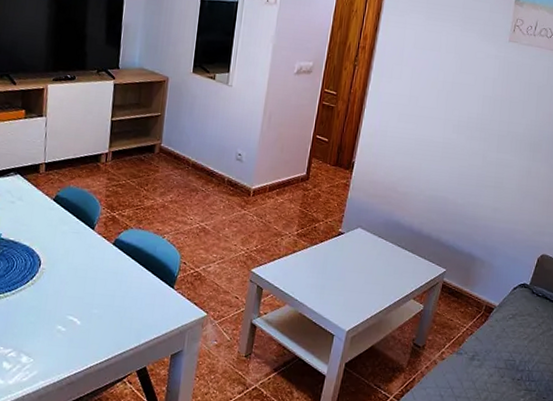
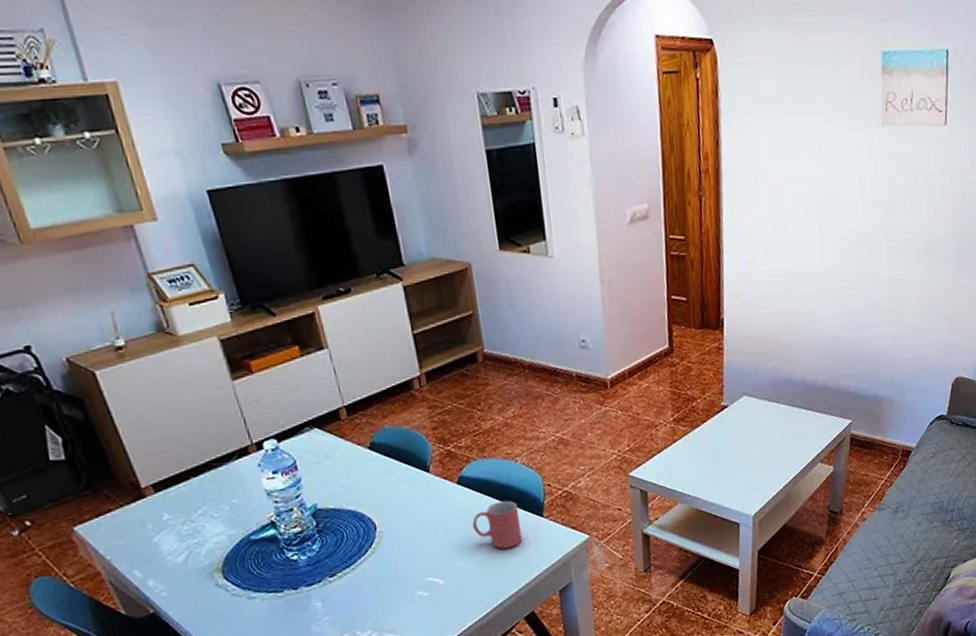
mug: none [115,266,156,308] -> present [472,500,523,549]

